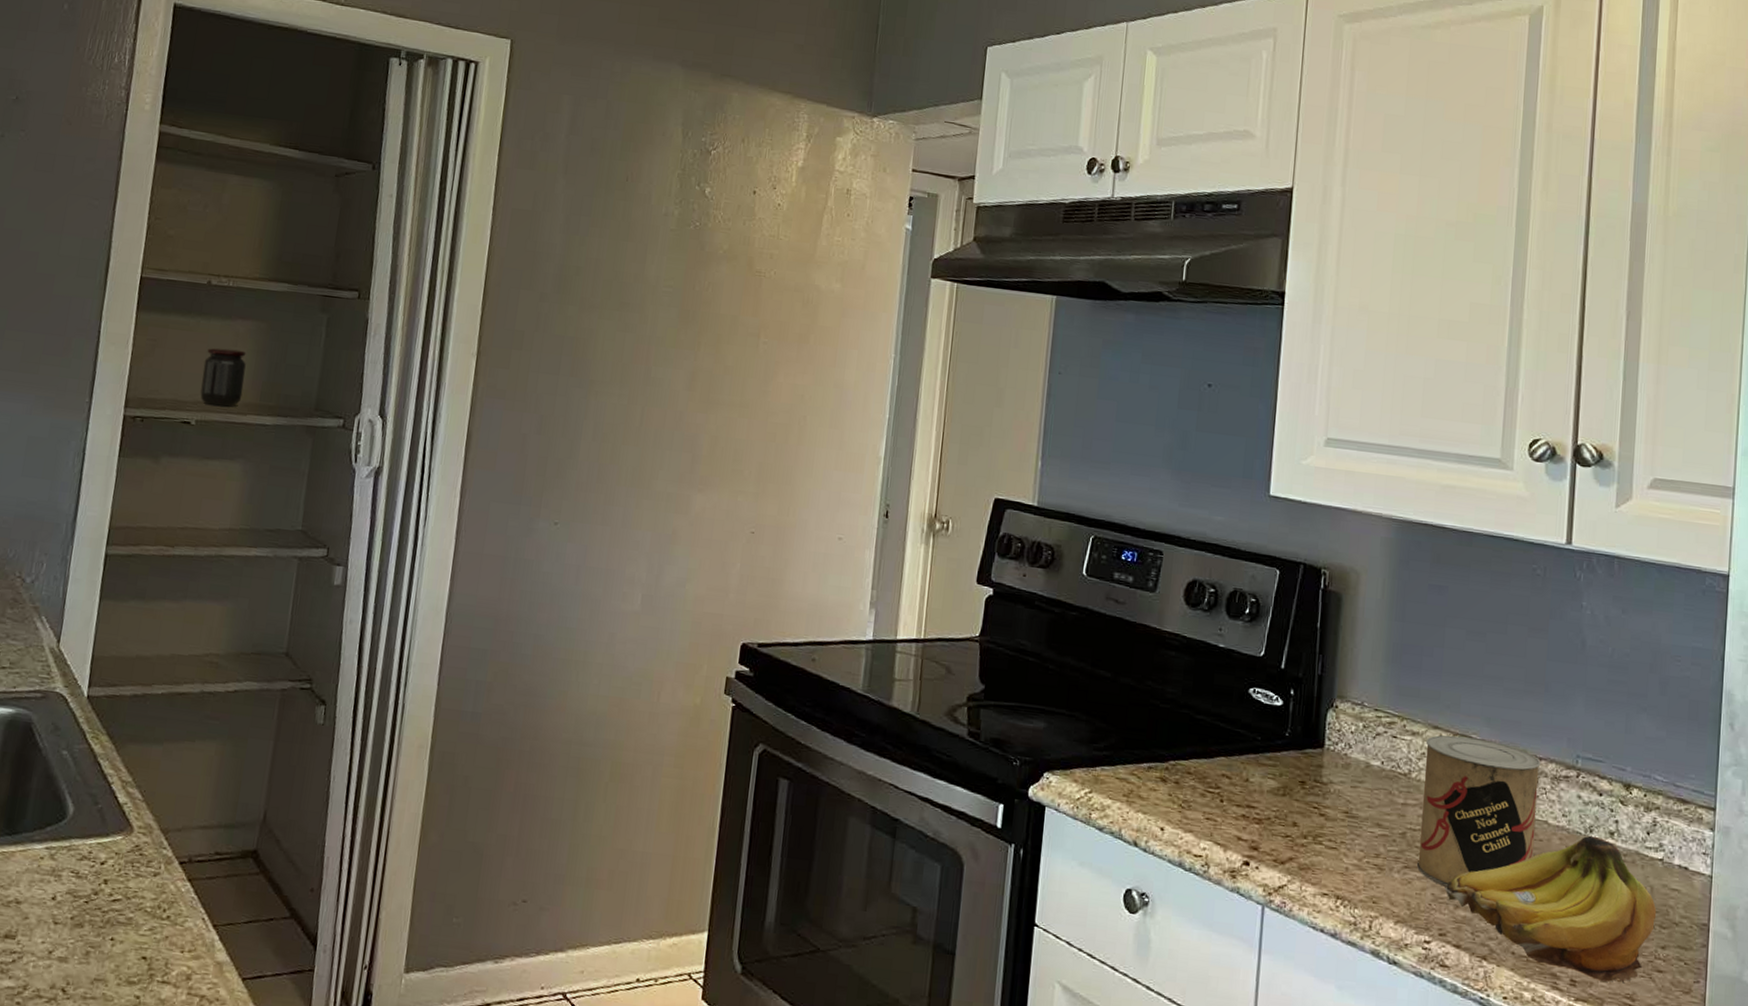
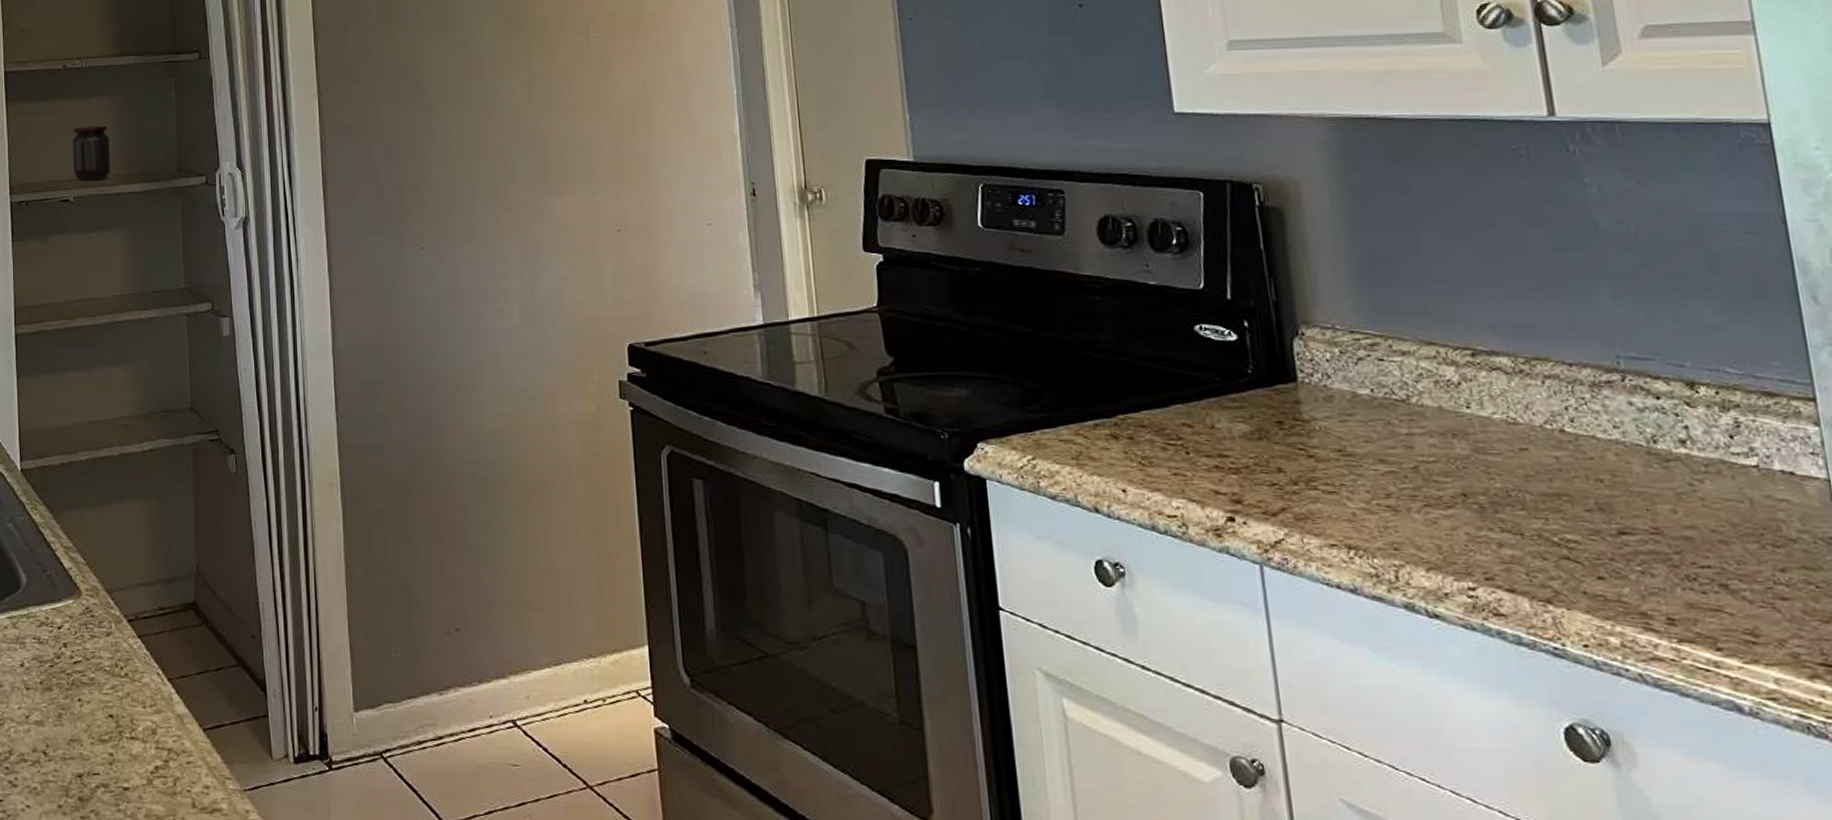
tin can: present [1417,735,1541,888] -> none [1420,350,1586,525]
fruit: present [1444,835,1657,982] -> none [1480,447,1765,617]

